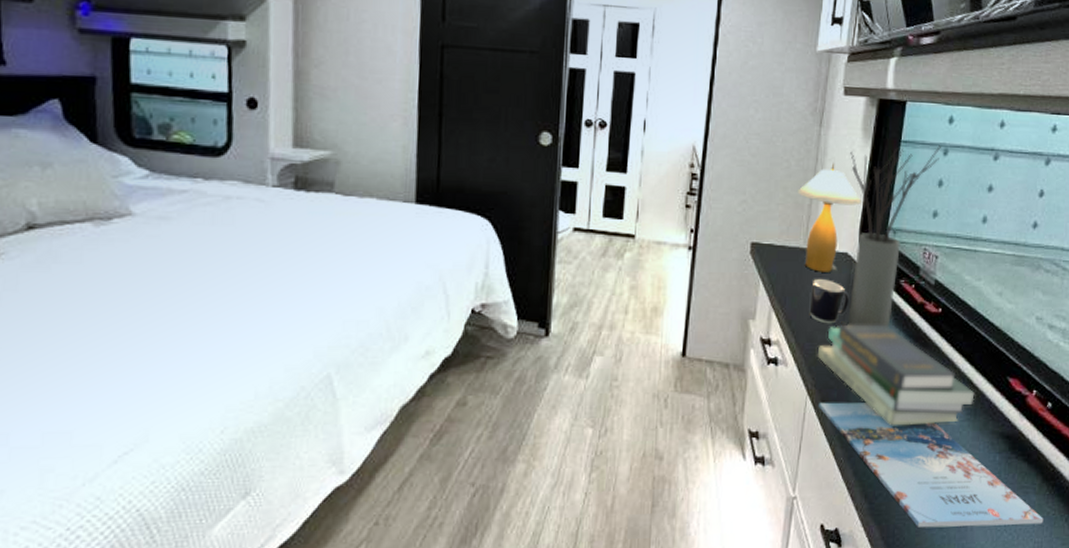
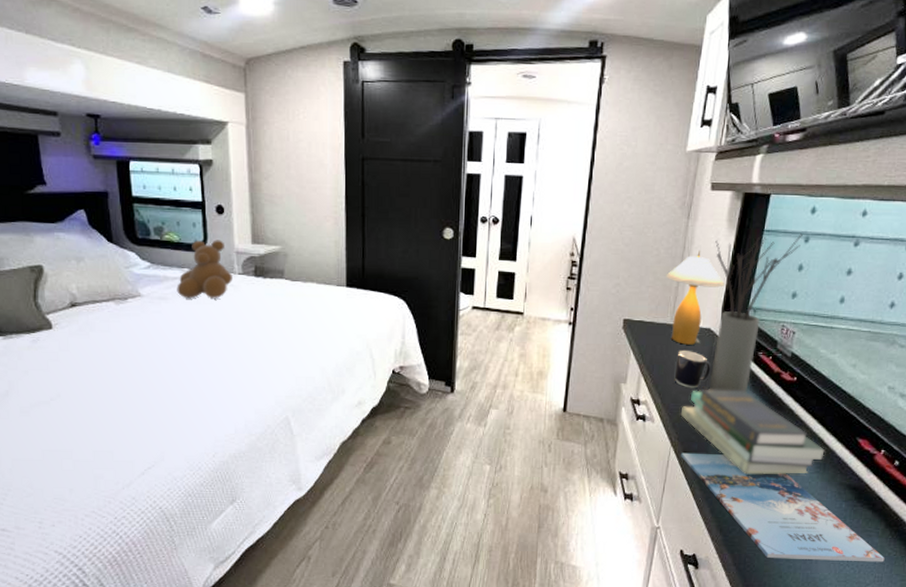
teddy bear: none [184,142,264,218] -> present [177,240,232,298]

